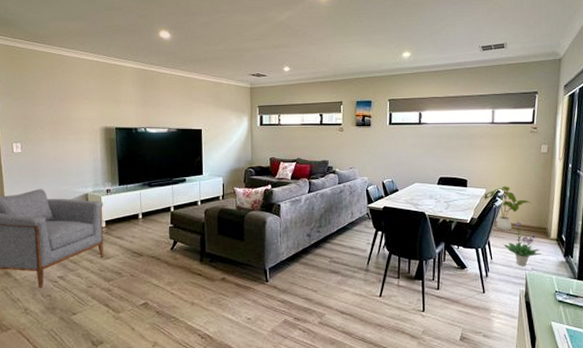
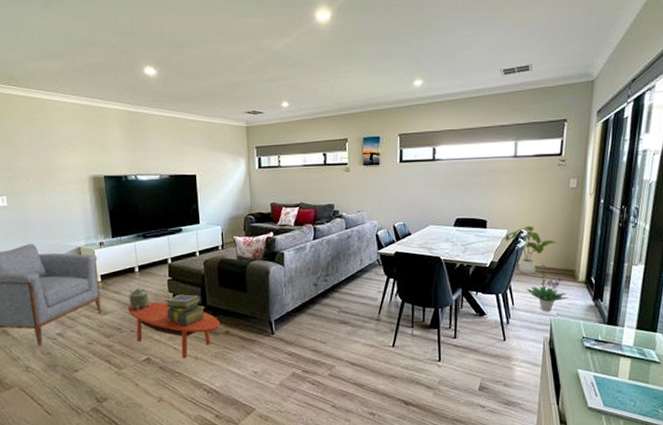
coffee table: none [129,247,217,303] -> present [127,301,220,358]
decorative box: none [131,234,152,257] -> present [129,288,151,312]
stack of books: none [165,241,203,271] -> present [165,294,205,325]

